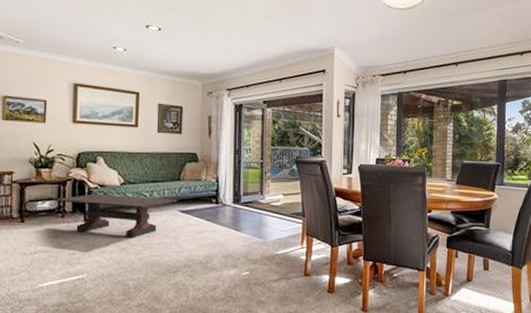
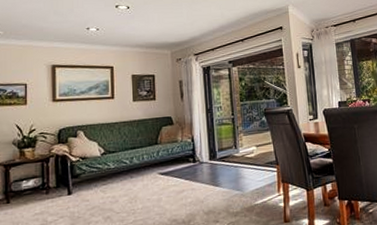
coffee table: present [55,193,178,238] -> none [39,162,157,207]

